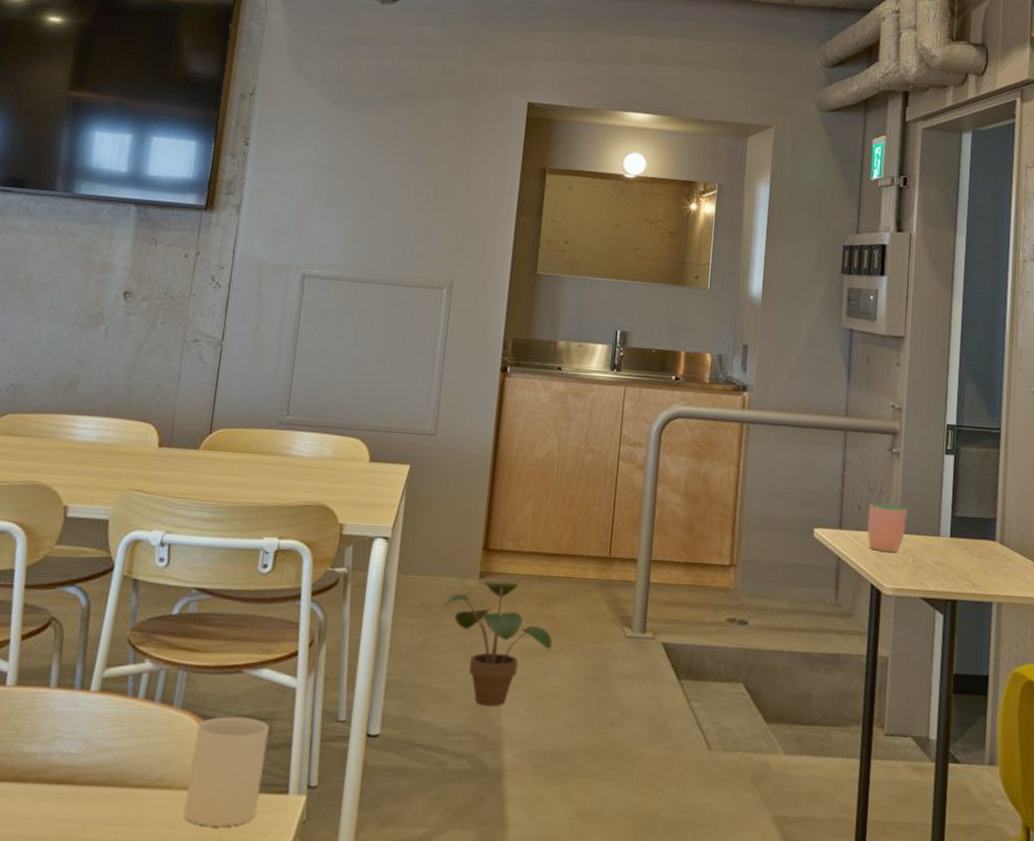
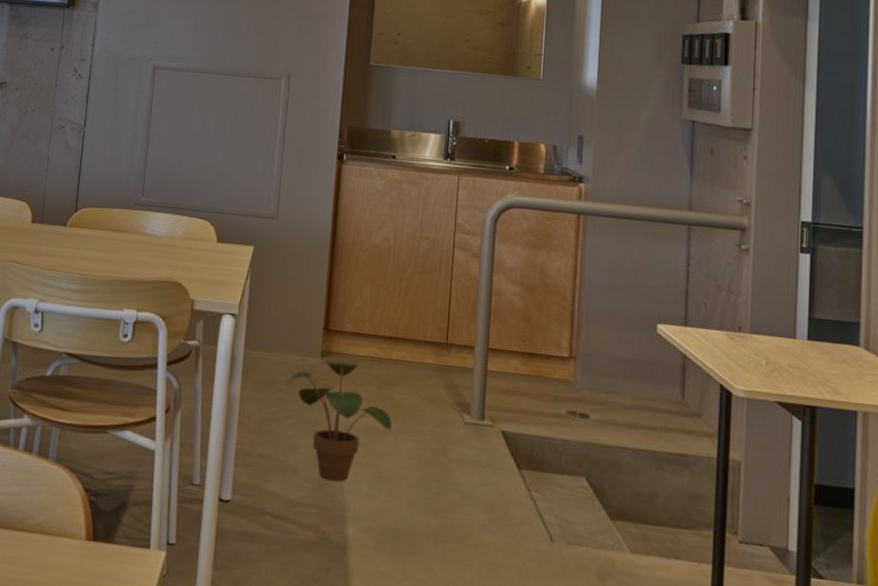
cup: present [183,716,269,827] -> none [59,472,132,574]
cup: present [867,503,908,553] -> none [715,300,759,354]

